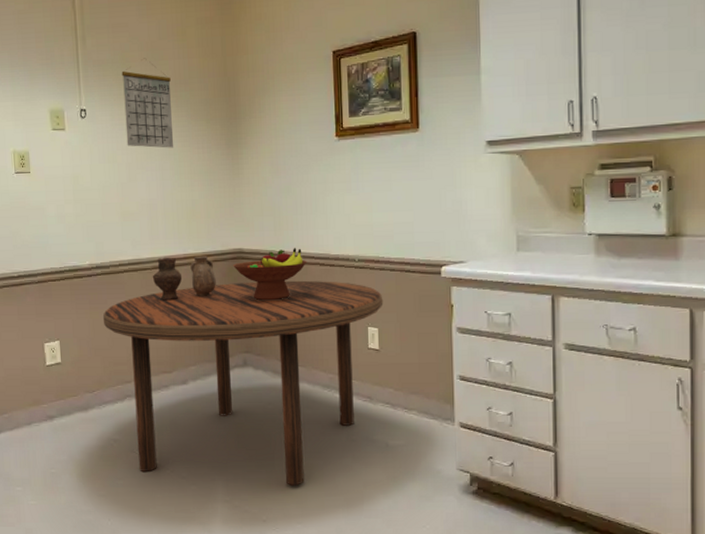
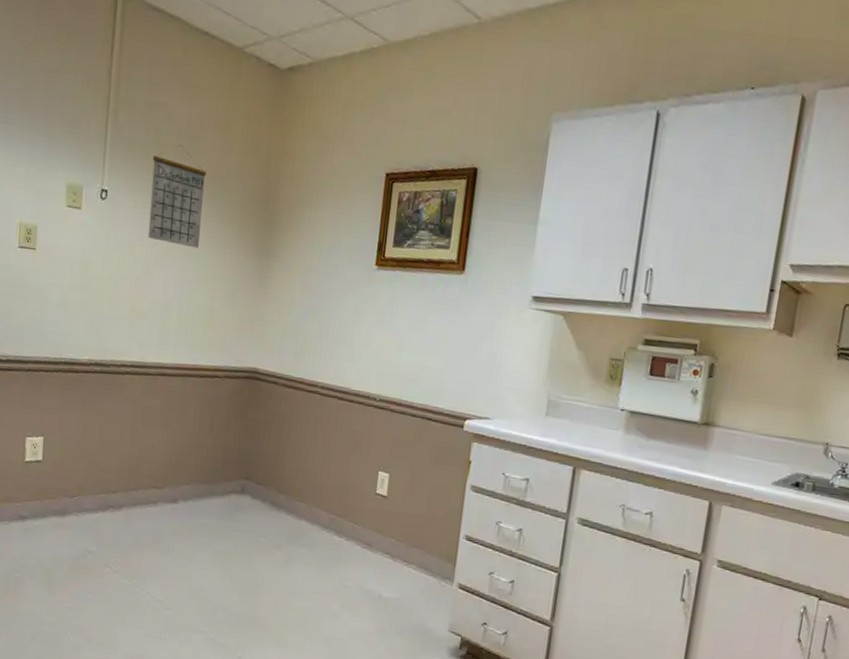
dining table: present [103,280,383,486] -> none [95,401,399,626]
vase: present [152,256,216,301] -> none [155,364,225,413]
fruit bowl: present [233,248,307,301] -> none [245,376,325,429]

